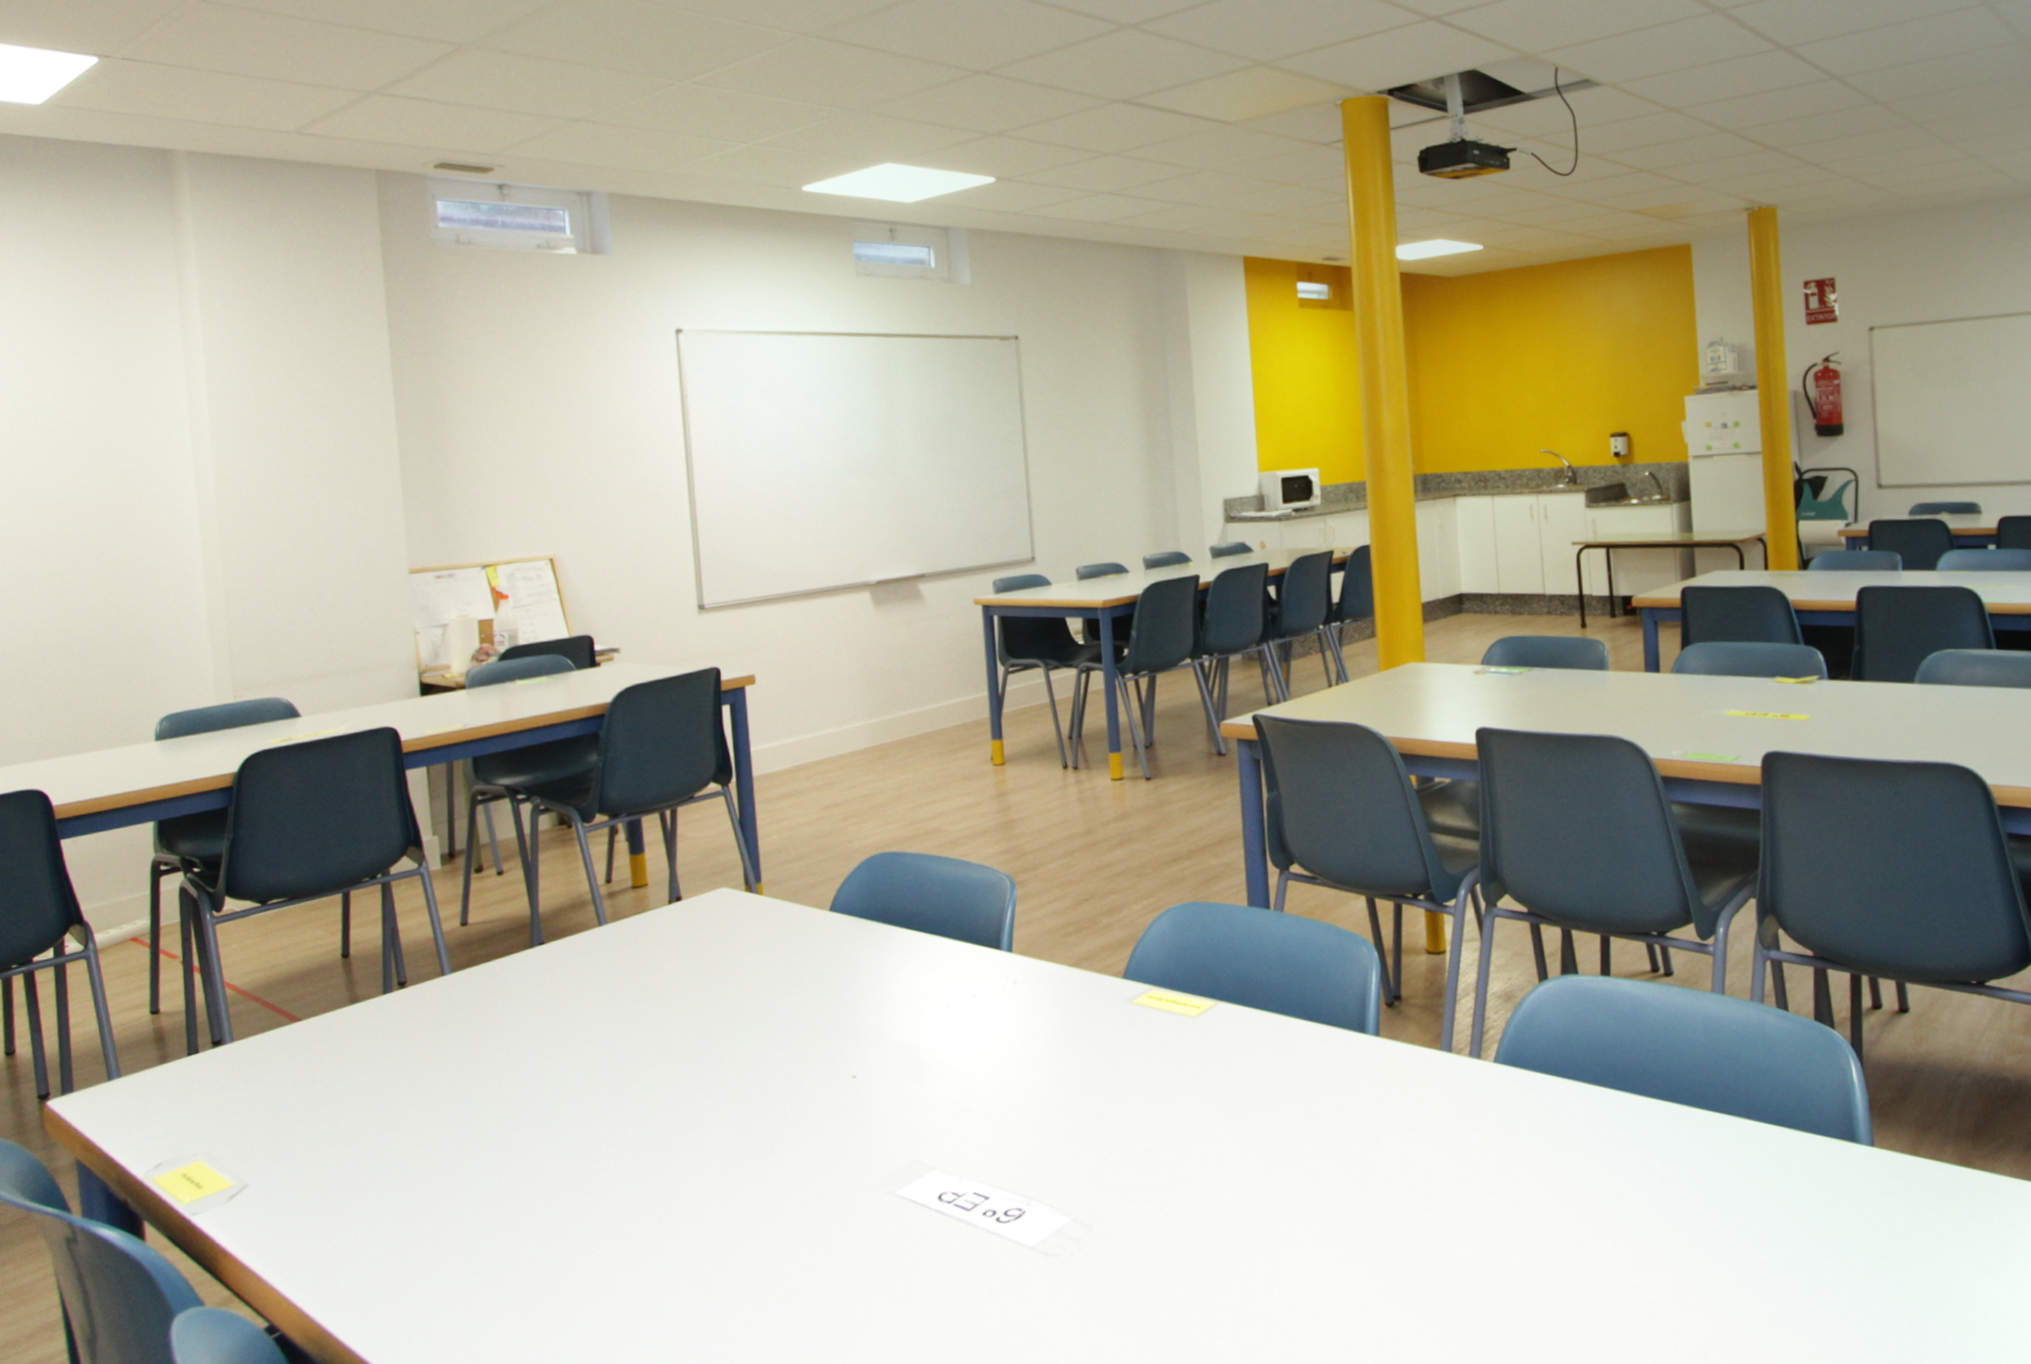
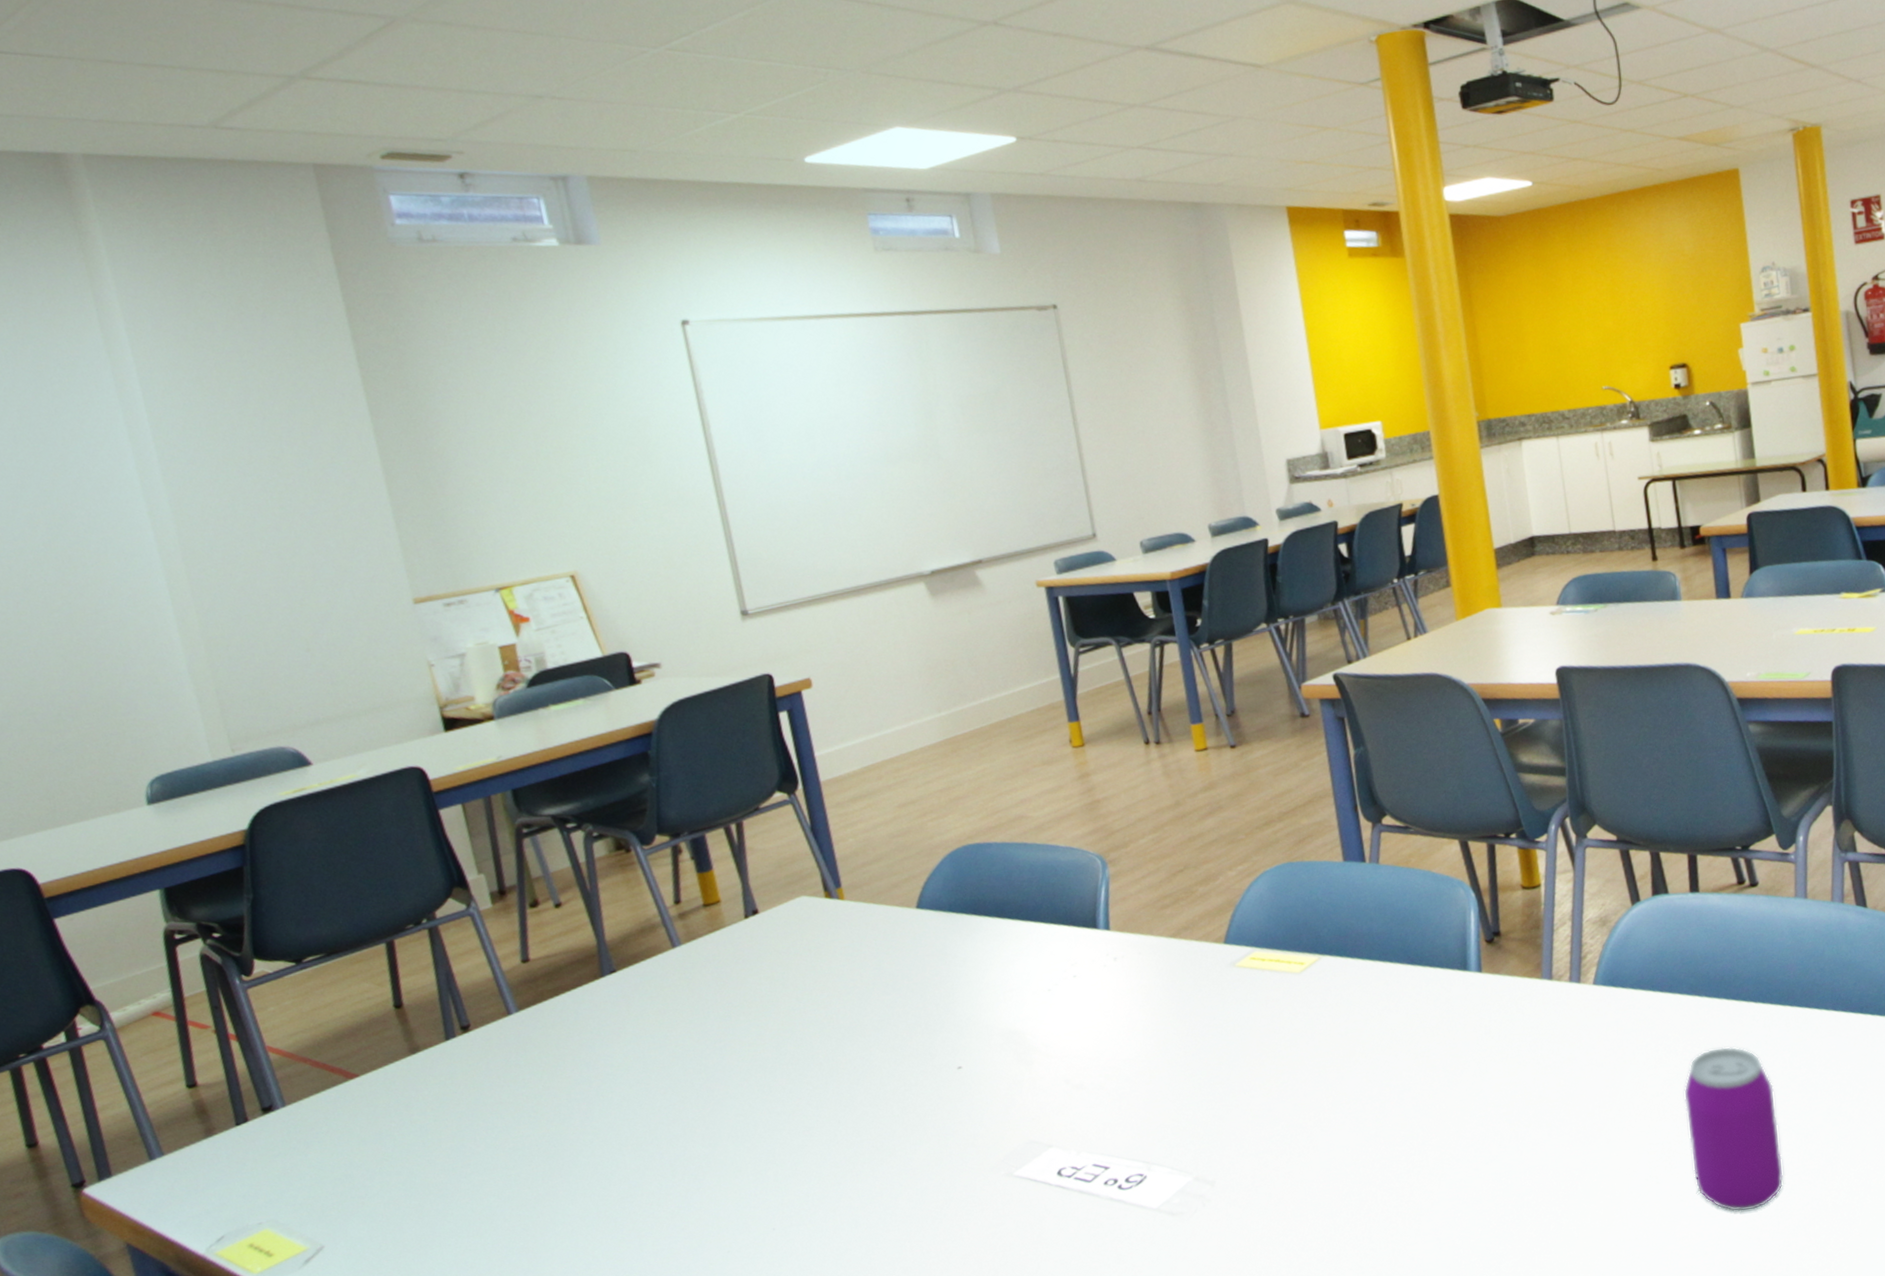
beverage can: none [1582,1145,1684,1329] -> present [1684,1046,1784,1212]

